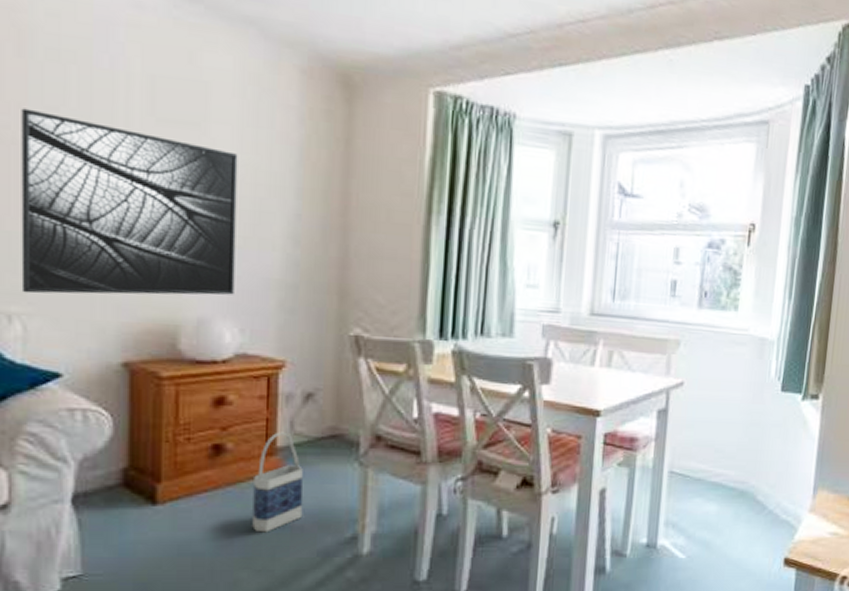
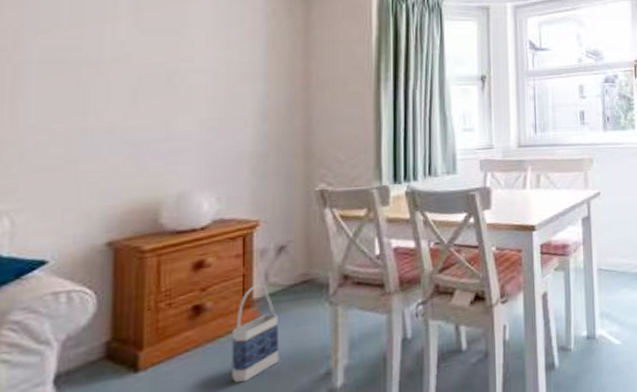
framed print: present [21,108,238,295] -> none [11,33,213,192]

